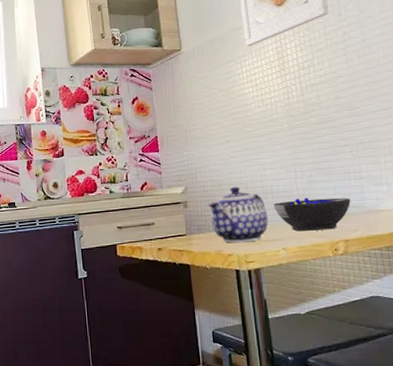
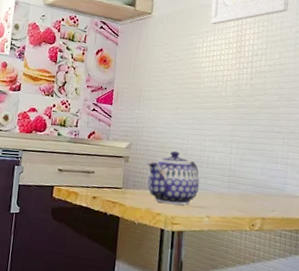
cereal bowl: present [273,197,351,231] -> none [206,172,274,206]

